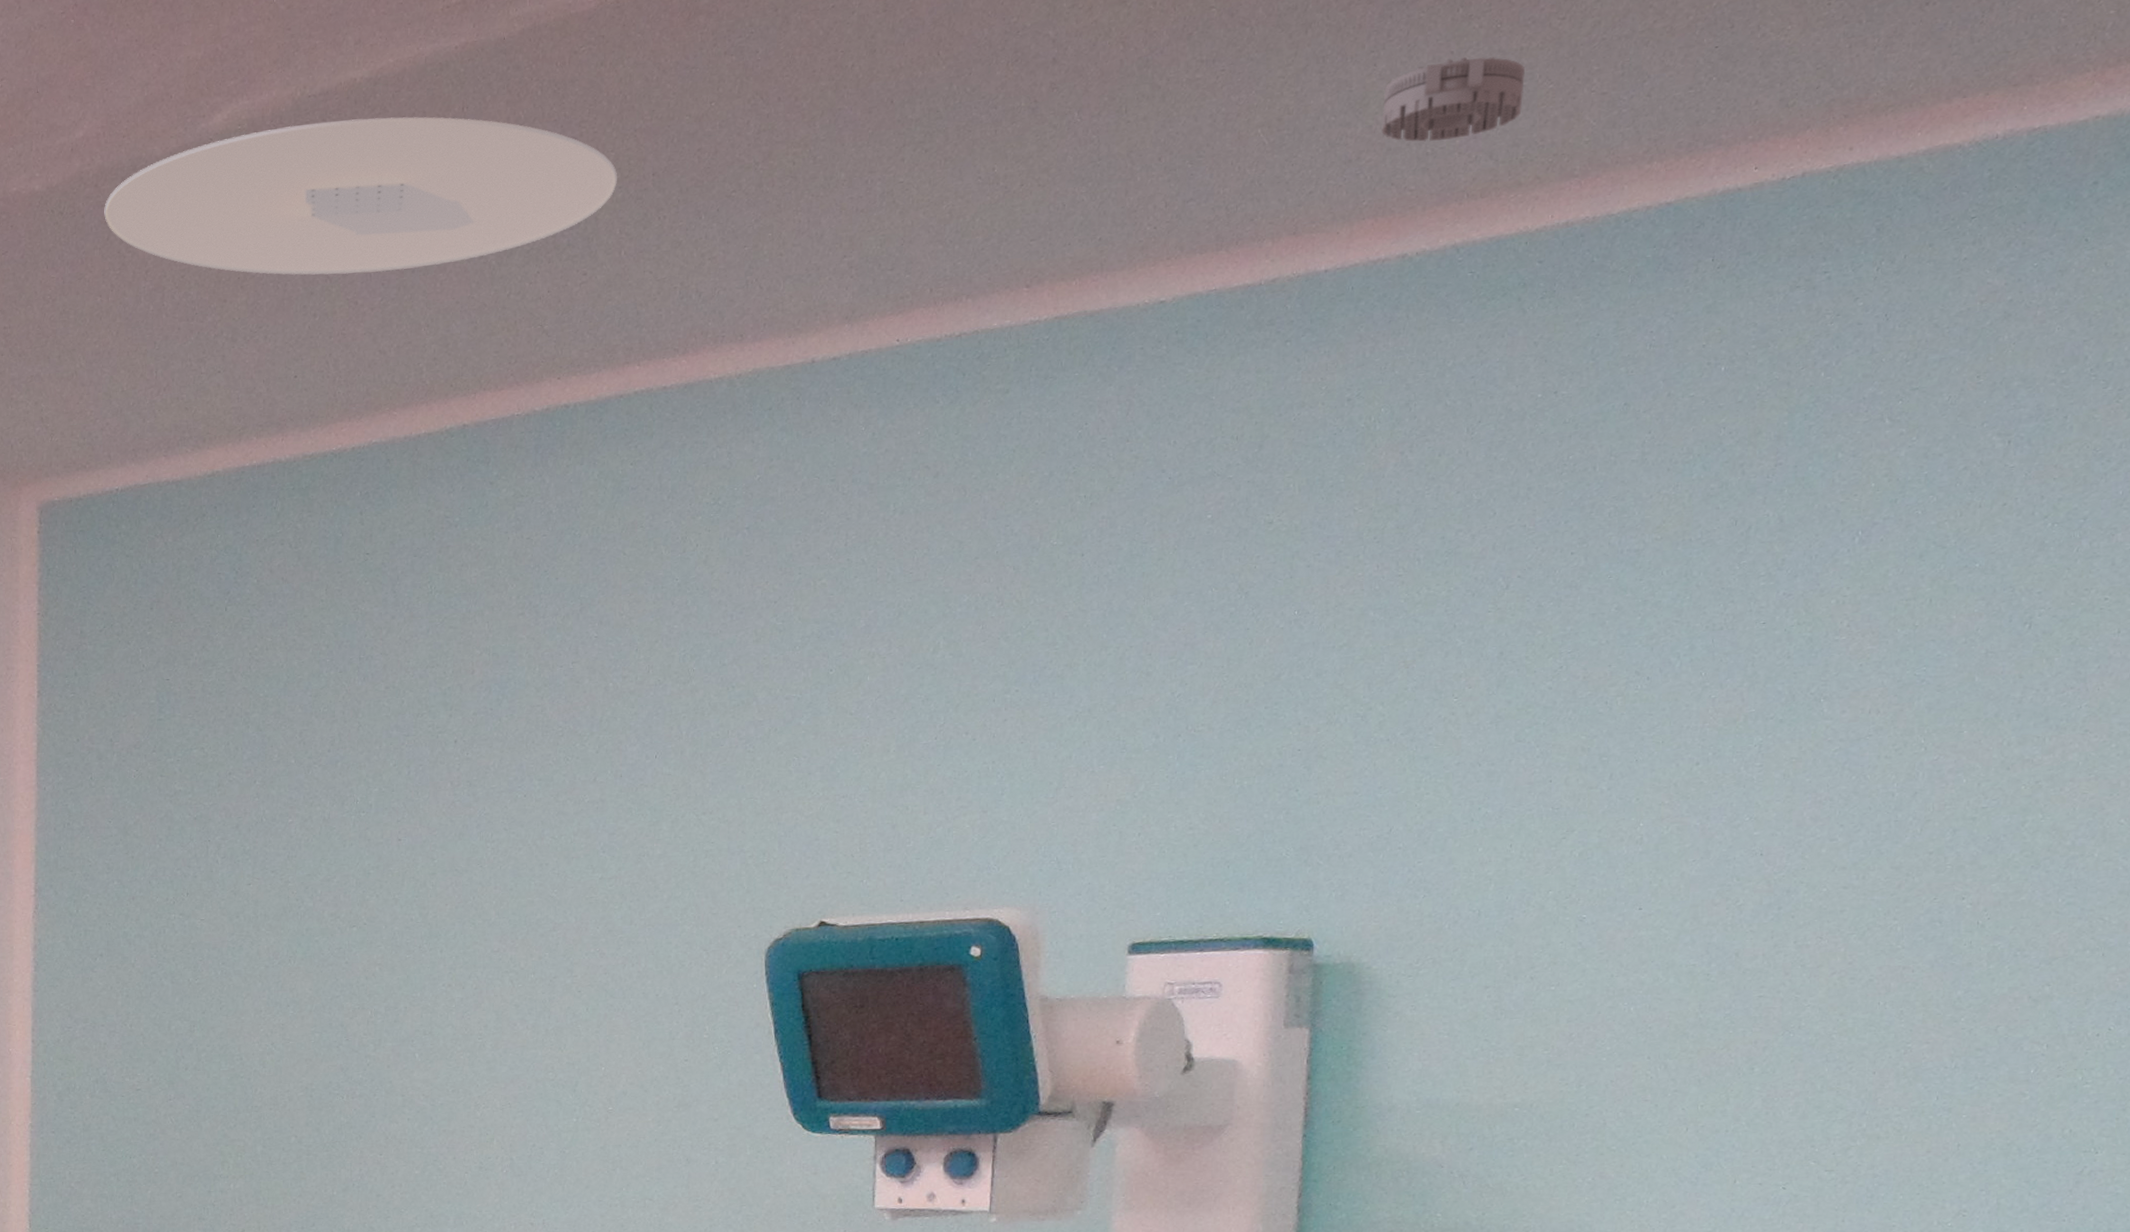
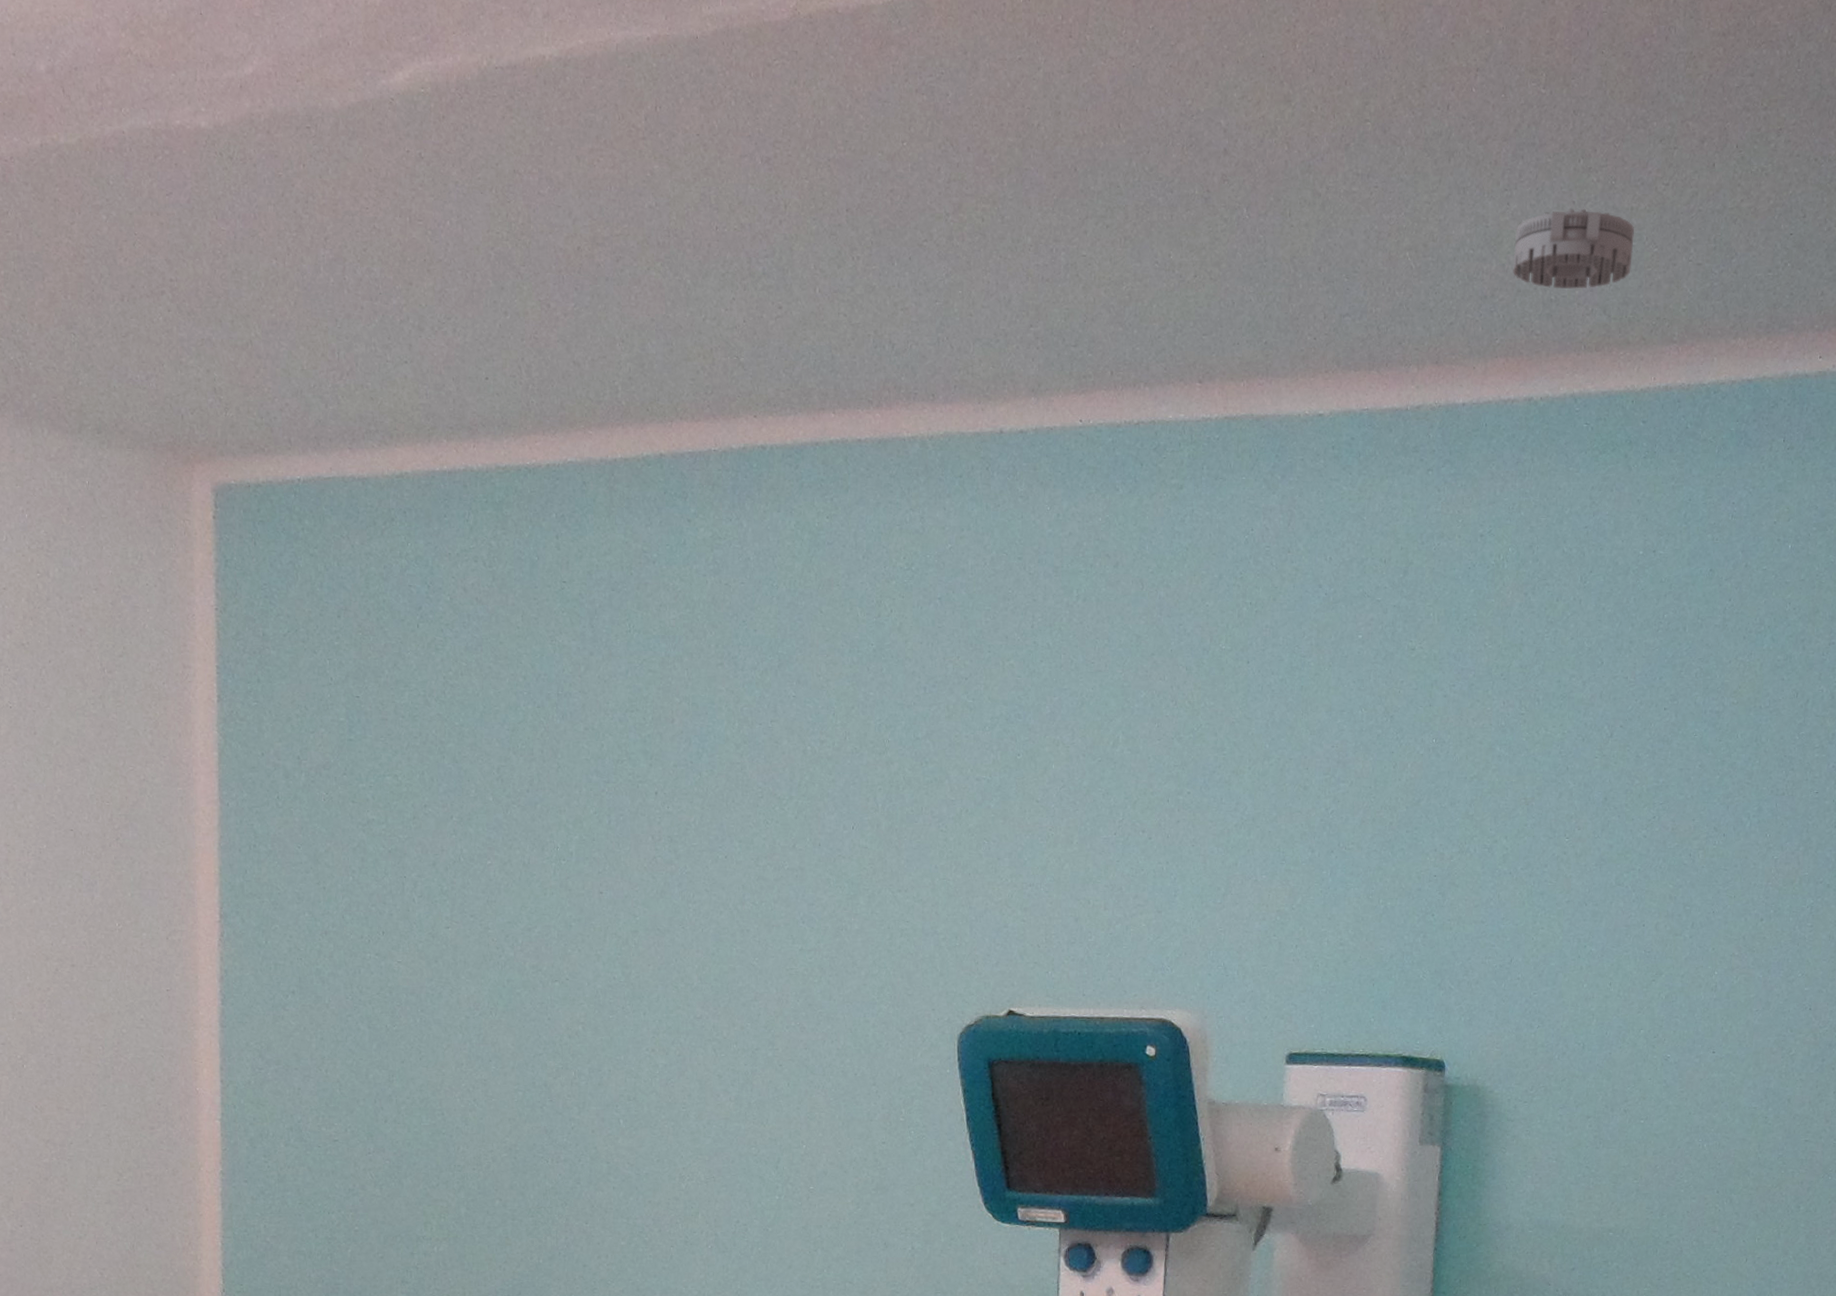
ceiling light: present [104,117,617,275] -> none [278,98,811,276]

